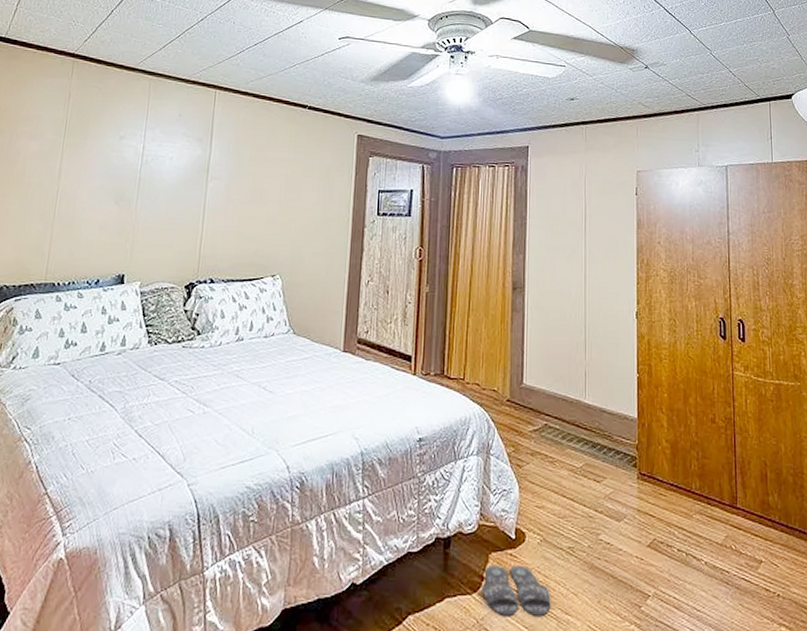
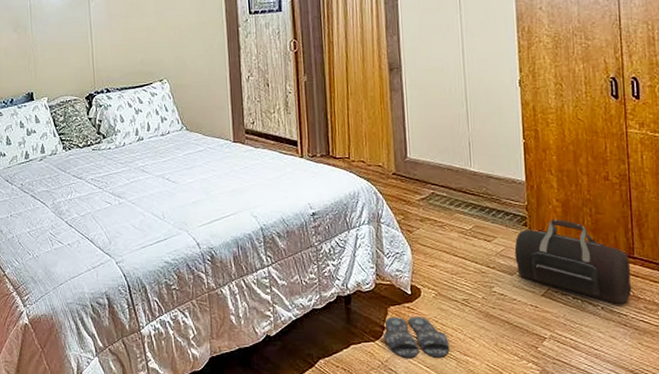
duffel bag: none [623,461,735,559] -> present [514,219,632,304]

